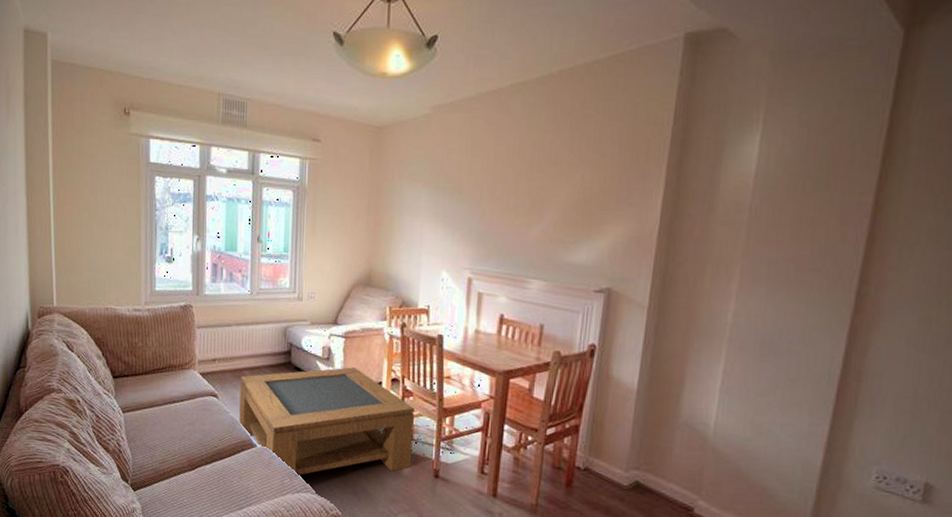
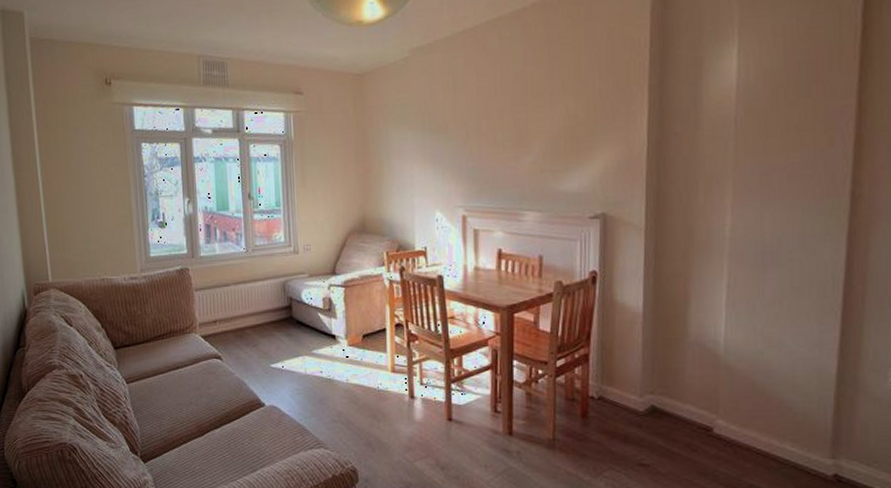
coffee table: present [239,367,416,477] -> none [243,316,423,434]

